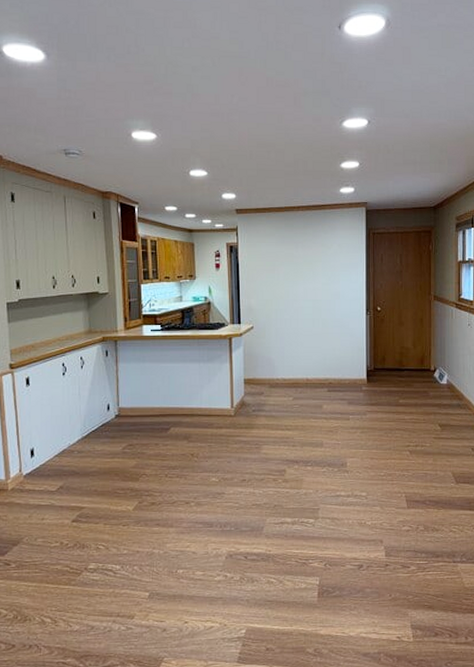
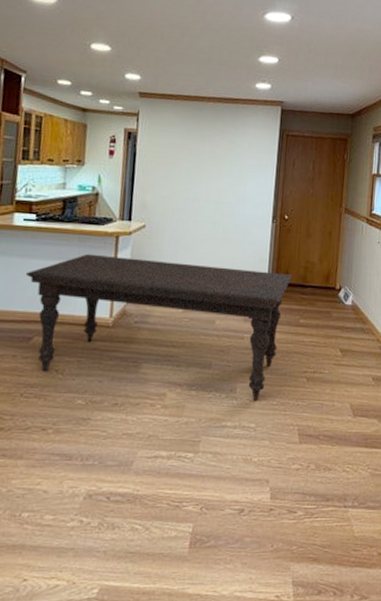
dining table: none [157,355,389,472] -> present [25,253,292,400]

